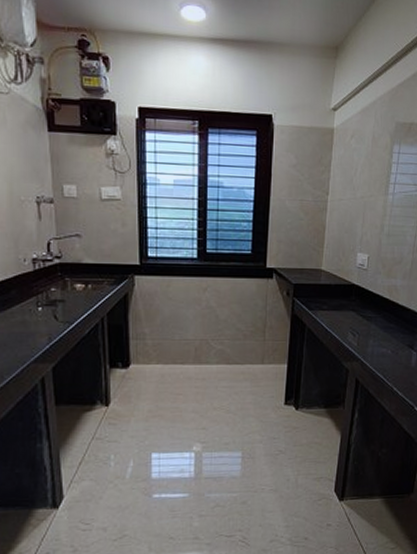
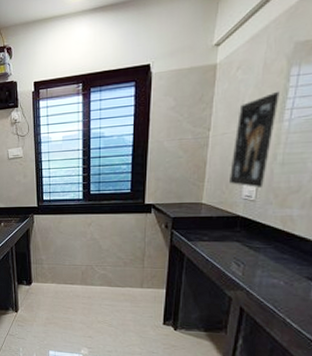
wall art: none [346,165,385,256] -> present [230,91,280,187]

